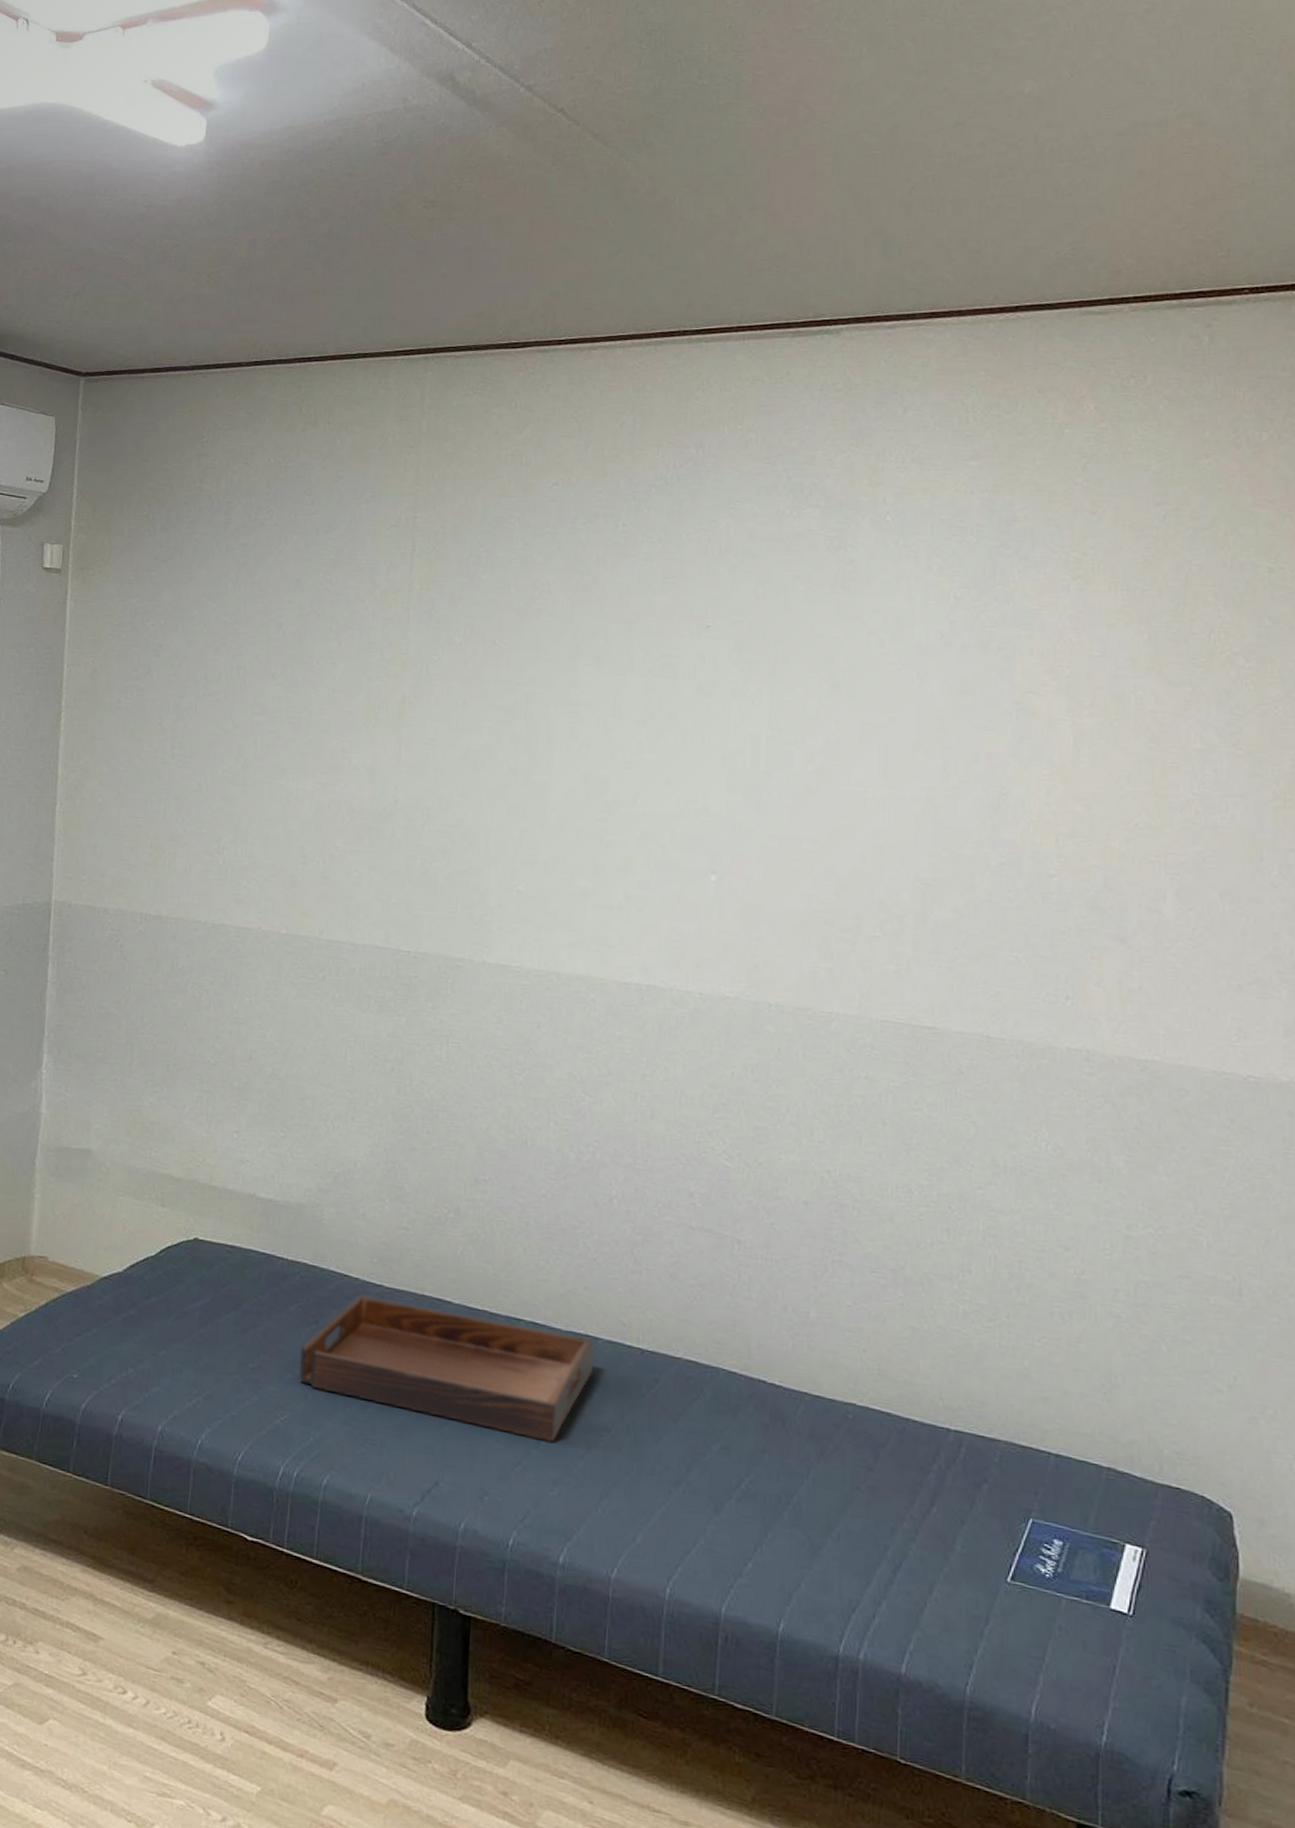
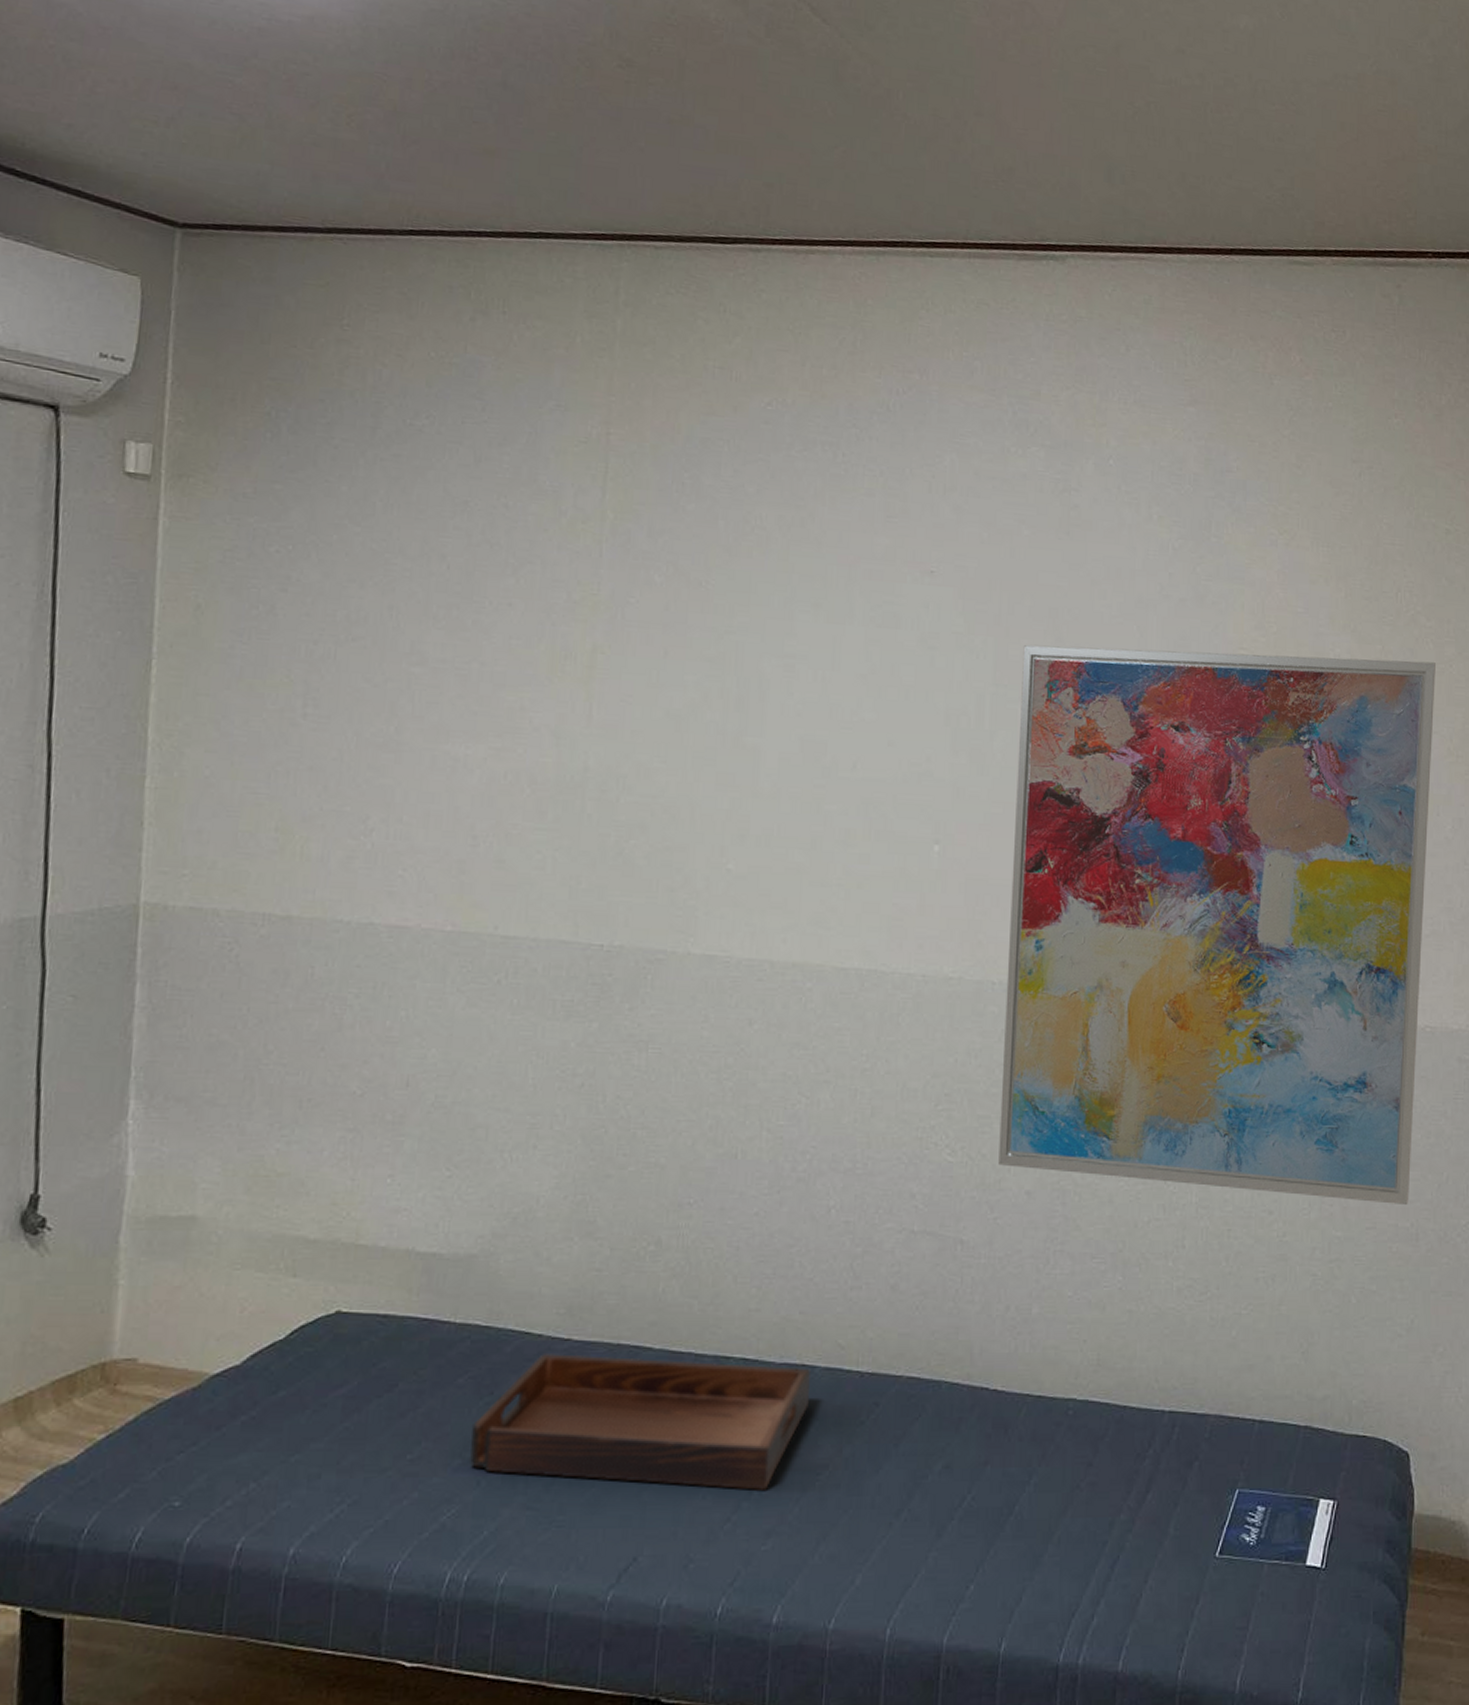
wall art: none [775,691,1257,1258] -> present [998,645,1435,1206]

